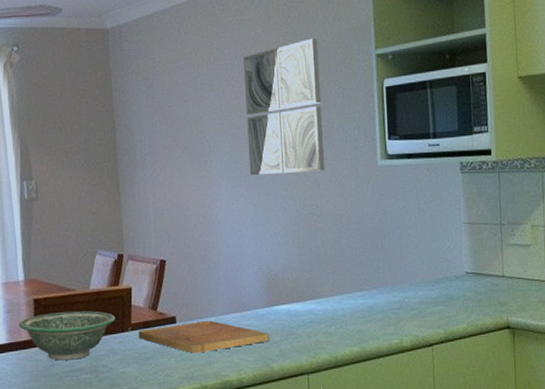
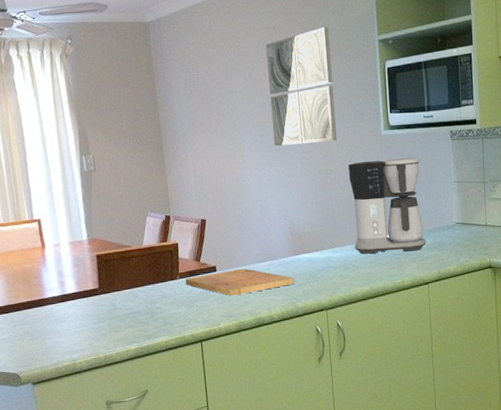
bowl: present [18,311,116,361] -> none [84,263,166,305]
coffee maker: none [337,192,431,307] -> present [348,157,427,254]

